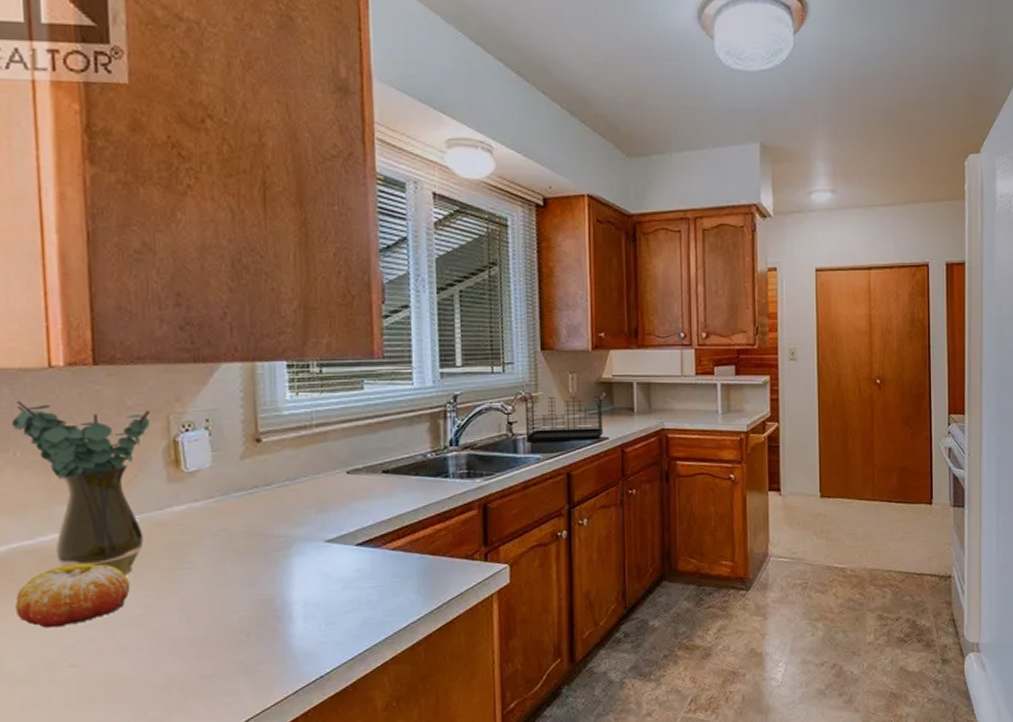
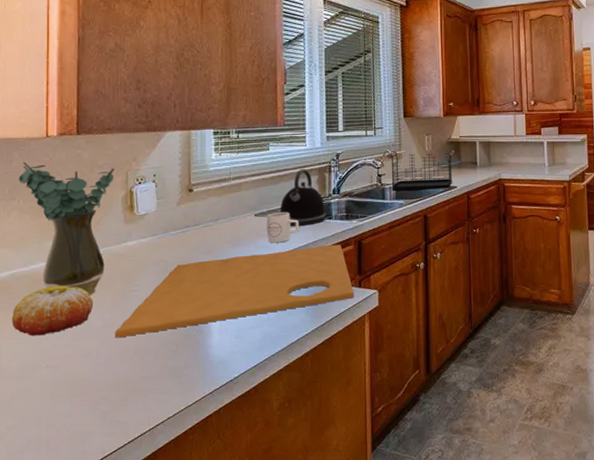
cutting board: none [161,508,479,628] -> present [114,244,355,338]
mug: none [362,467,407,508] -> present [267,211,300,243]
kettle: none [381,414,441,486] -> present [280,169,326,226]

